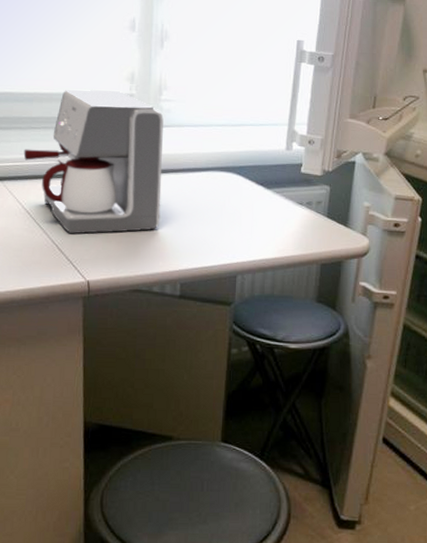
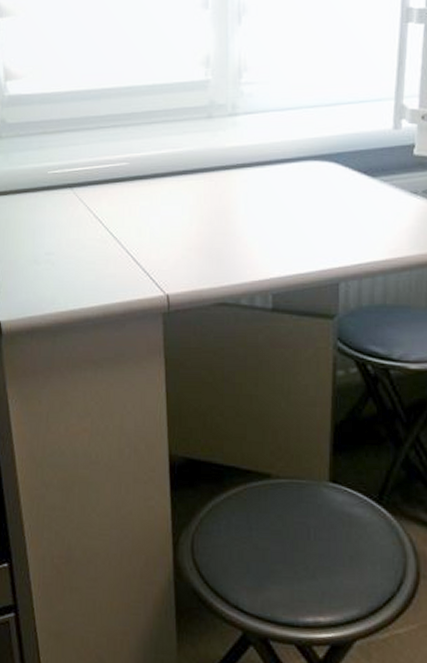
coffee maker: present [23,89,164,234] -> none [93,77,246,243]

